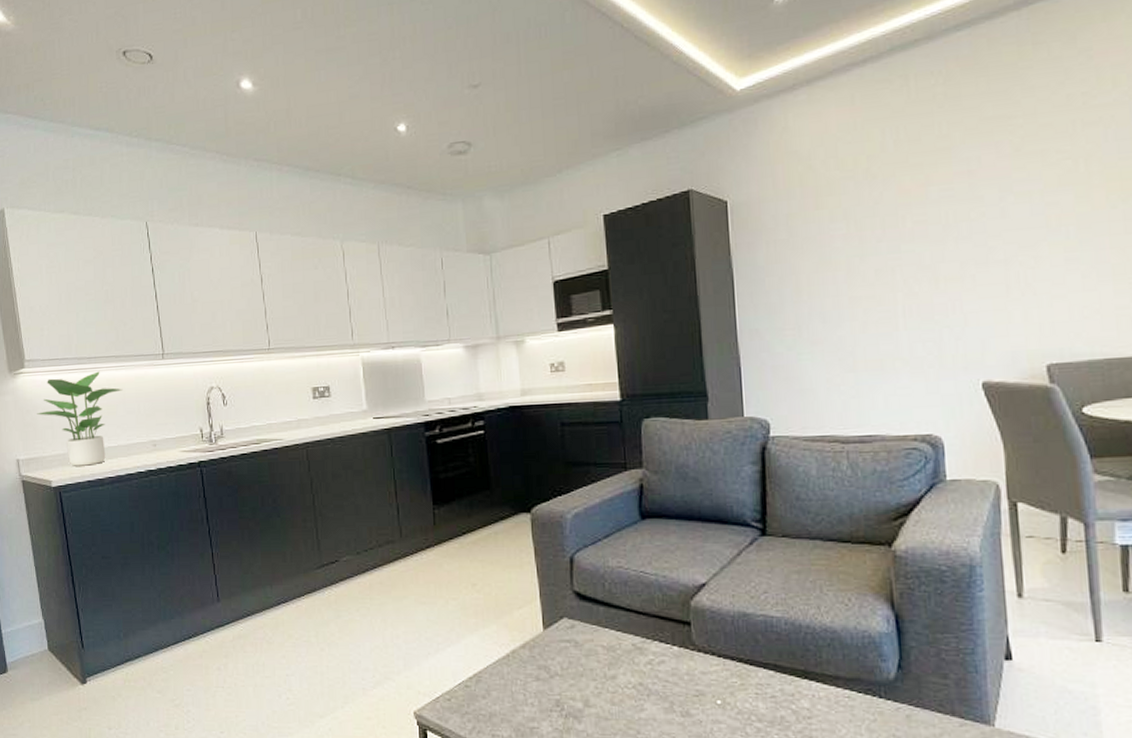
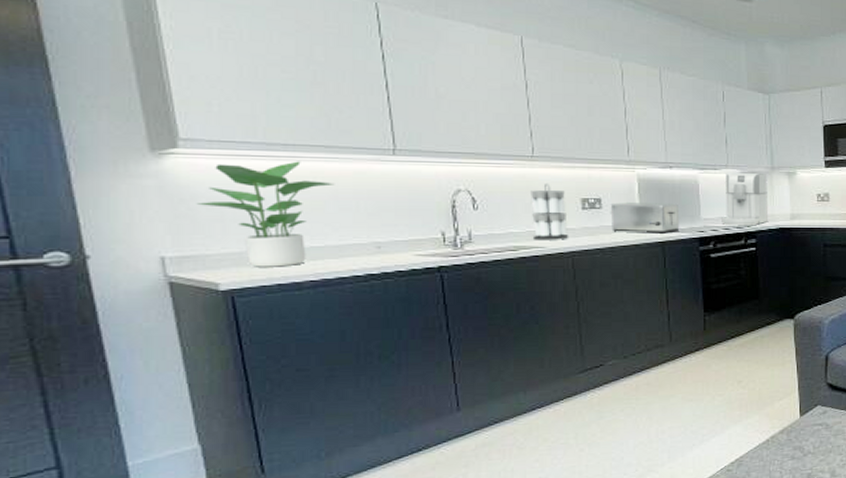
spice rack: none [269,374,303,433] -> present [531,182,569,240]
toaster: none [339,386,405,421] -> present [611,202,680,234]
coffee machine: none [446,345,496,408] -> present [722,173,767,226]

